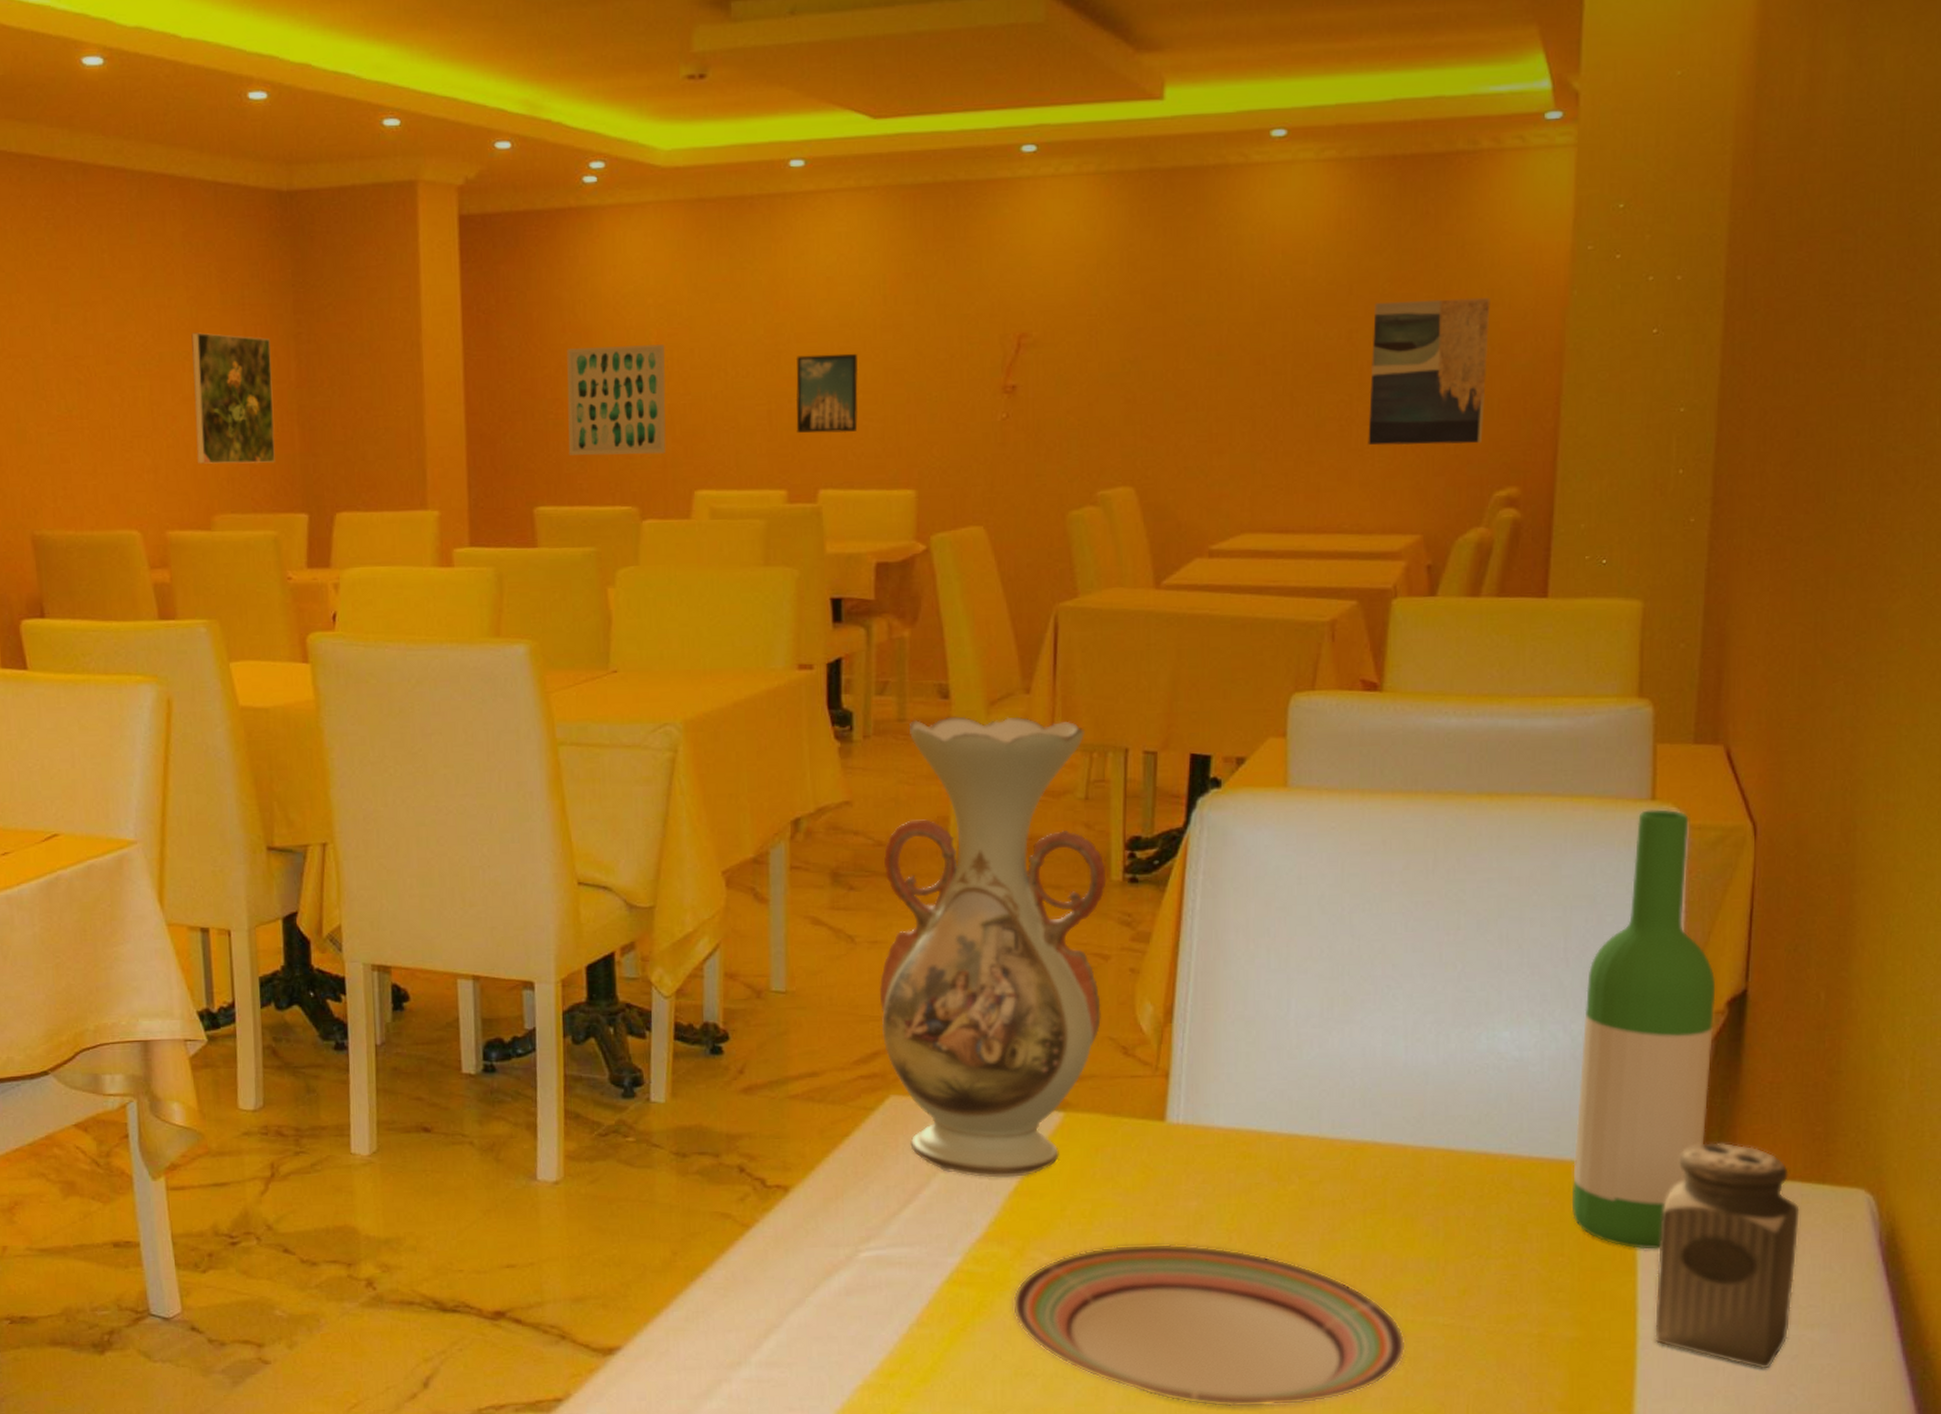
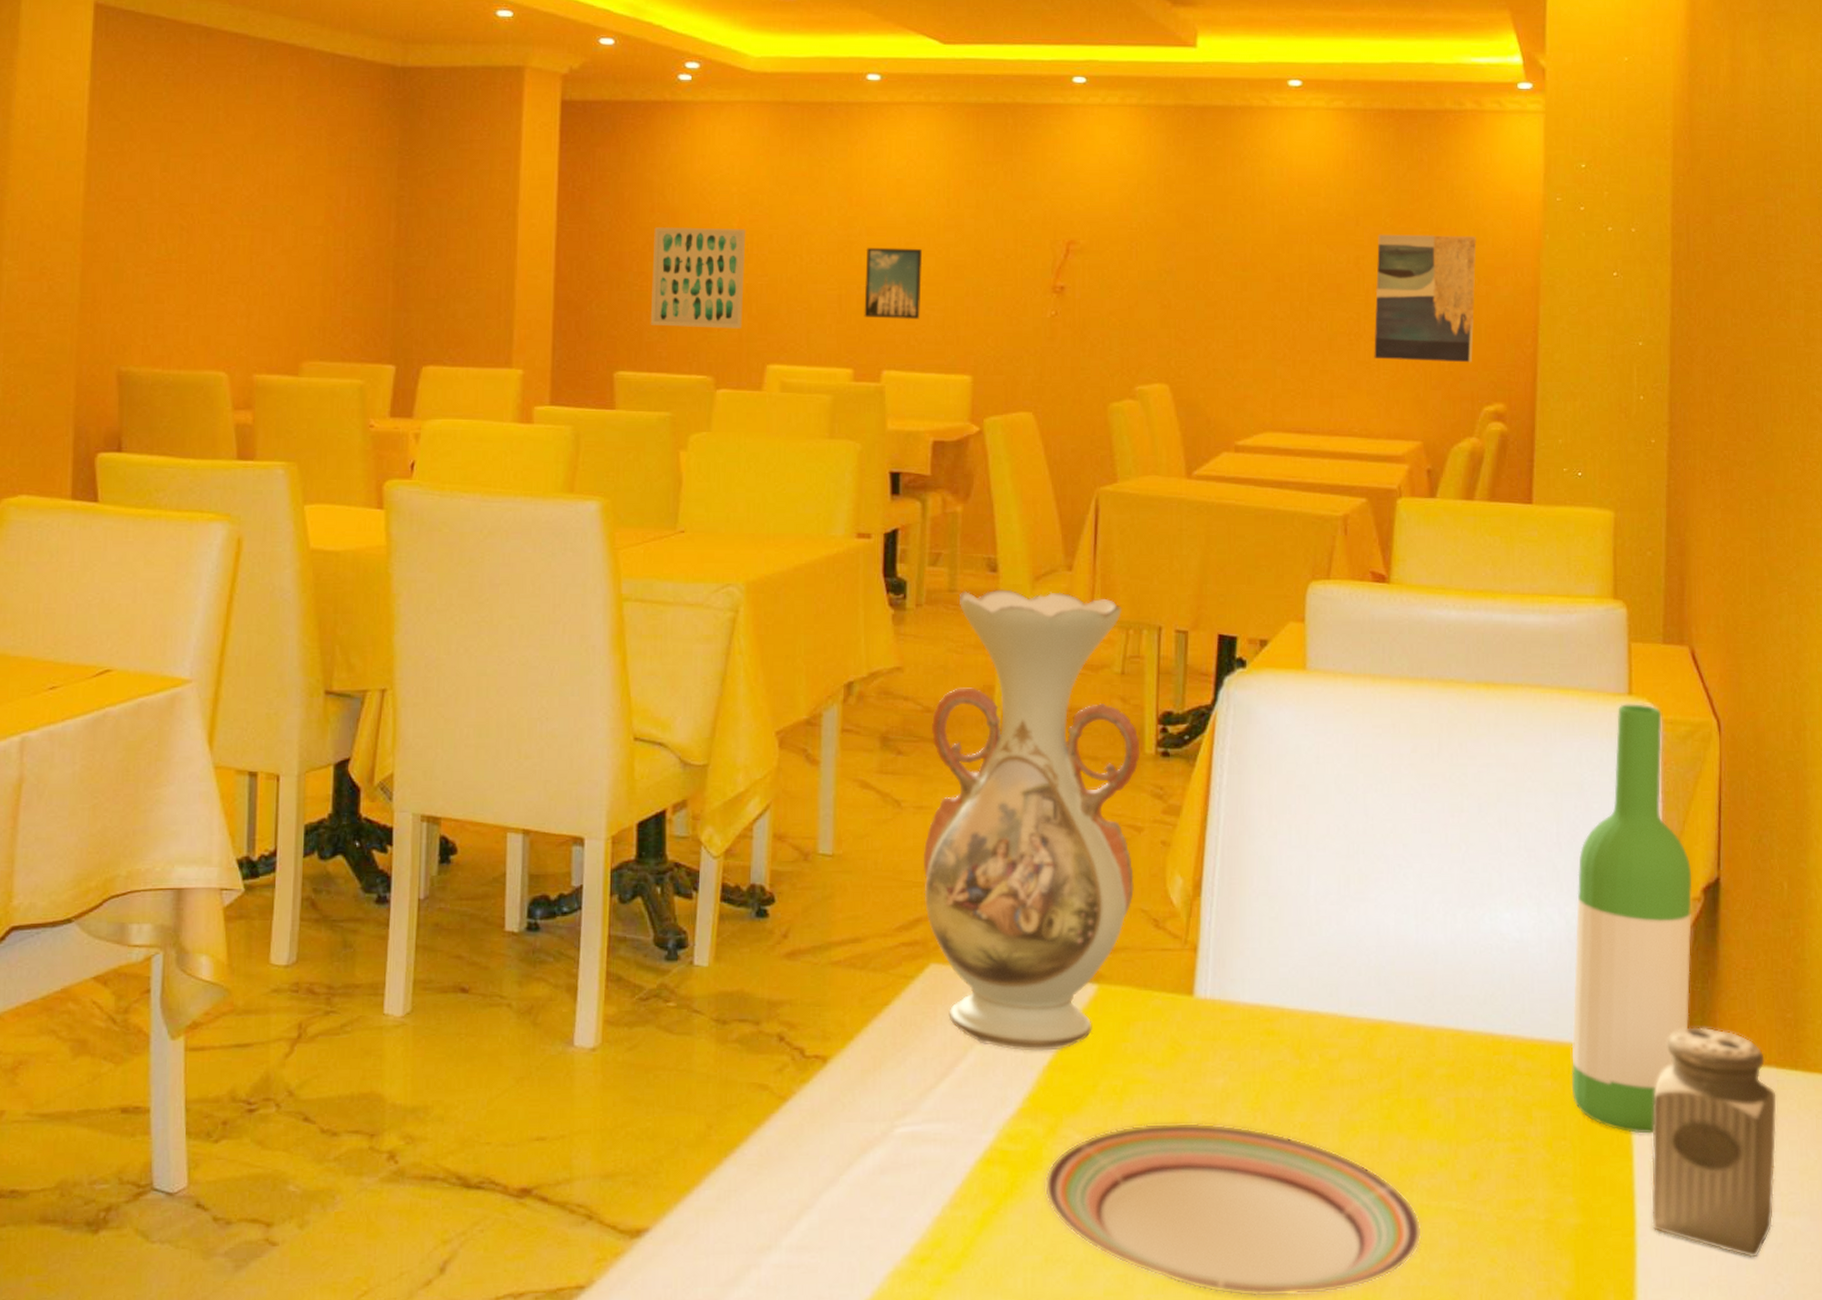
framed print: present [191,332,275,464] -> none [291,189,372,315]

